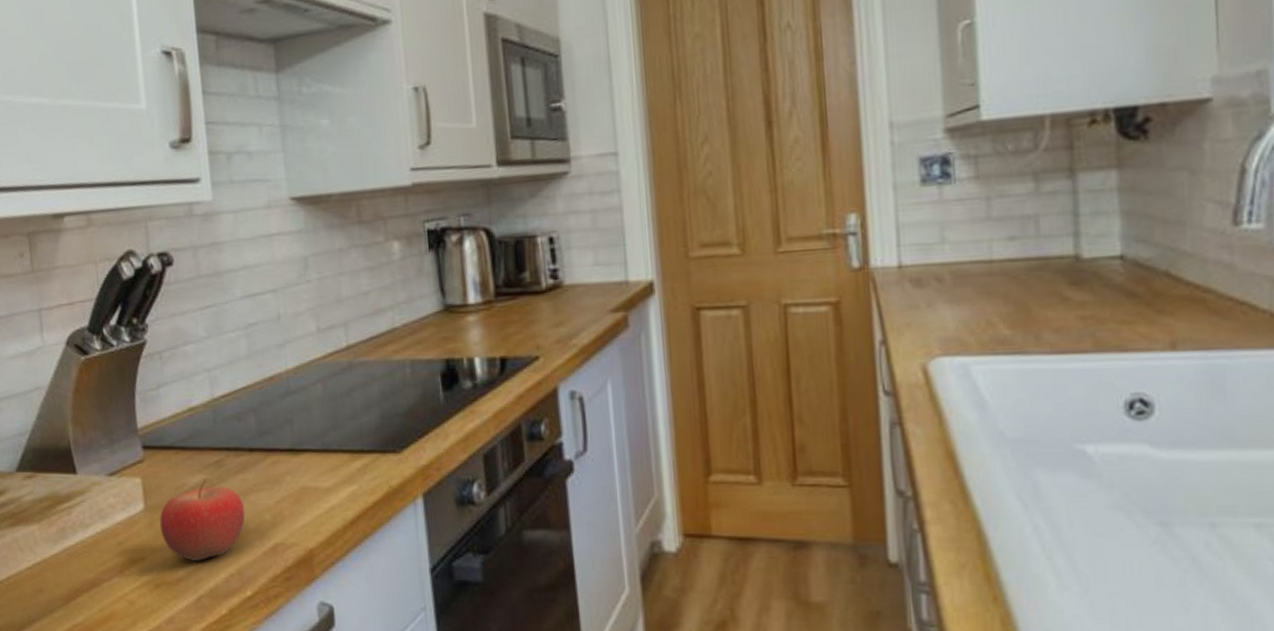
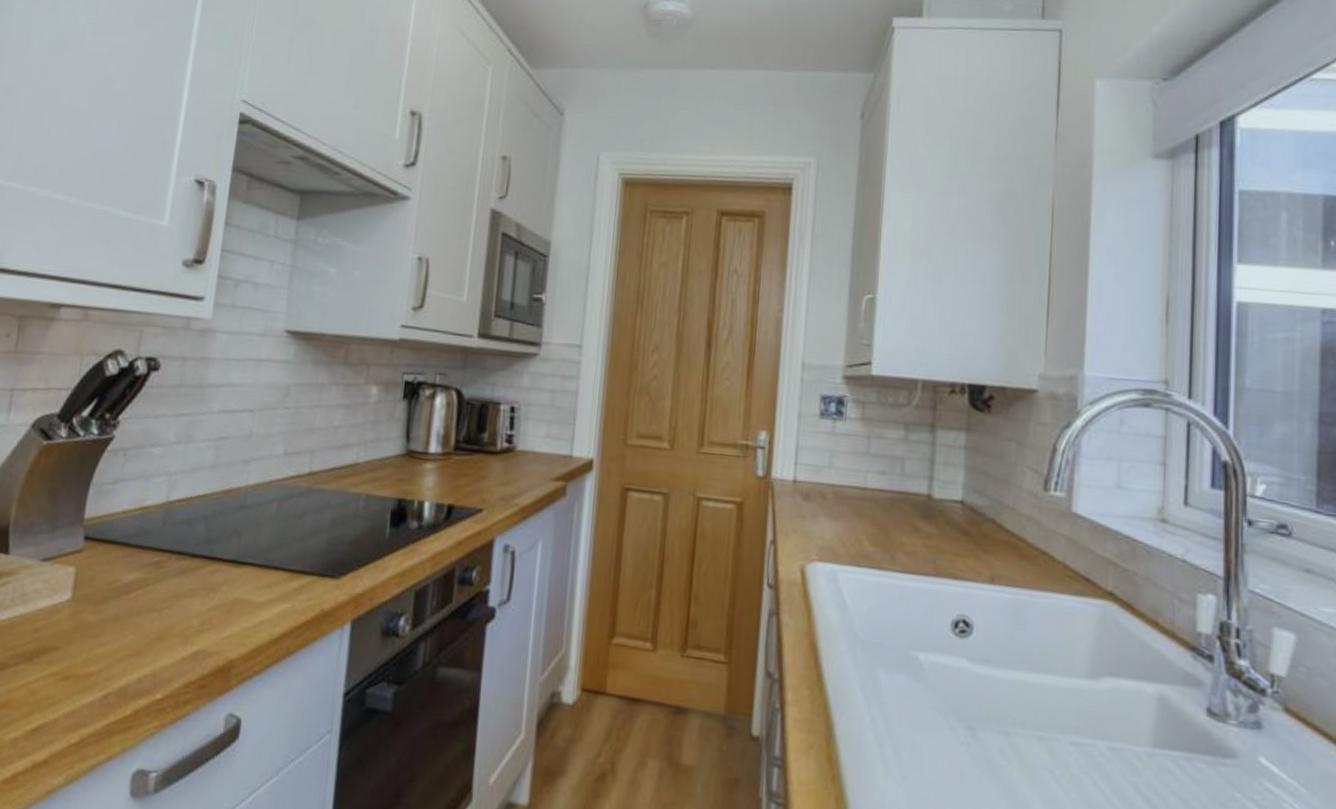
fruit: present [159,478,246,561] -> none [82,577,175,658]

